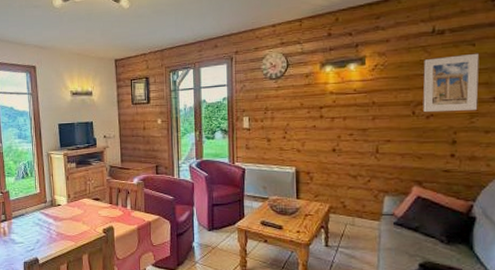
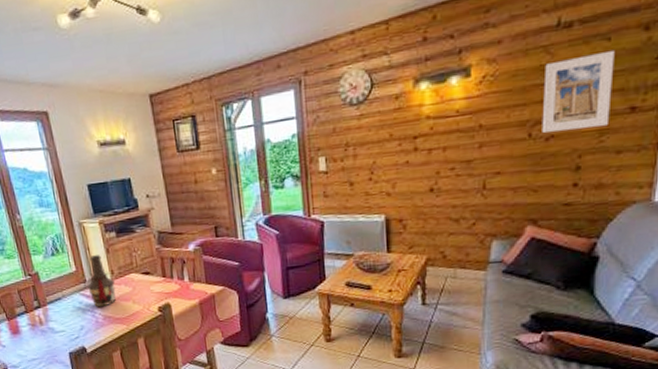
bottle: none [47,181,70,225] -> present [87,255,116,307]

